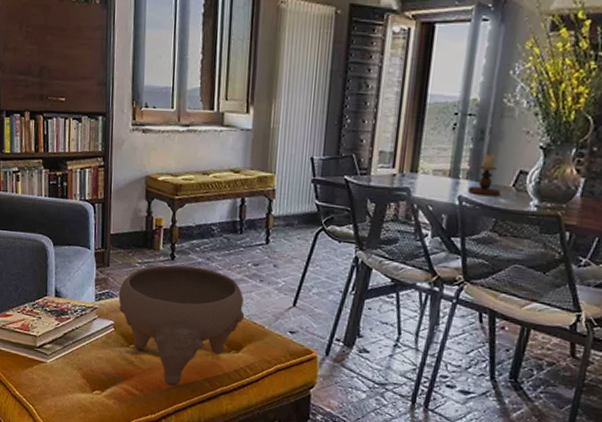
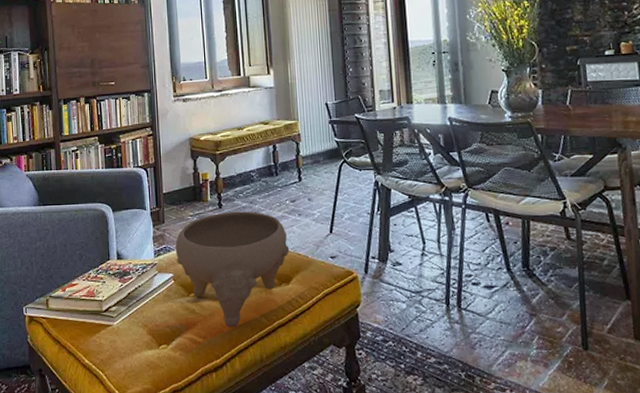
candlestick: present [468,153,501,197] -> none [455,80,480,115]

